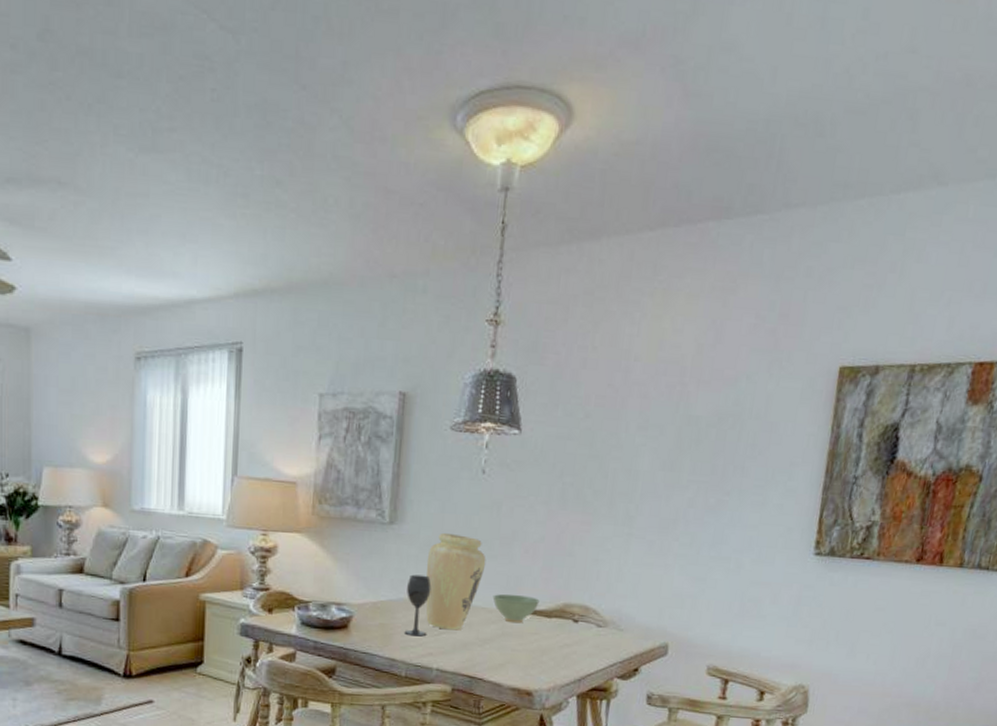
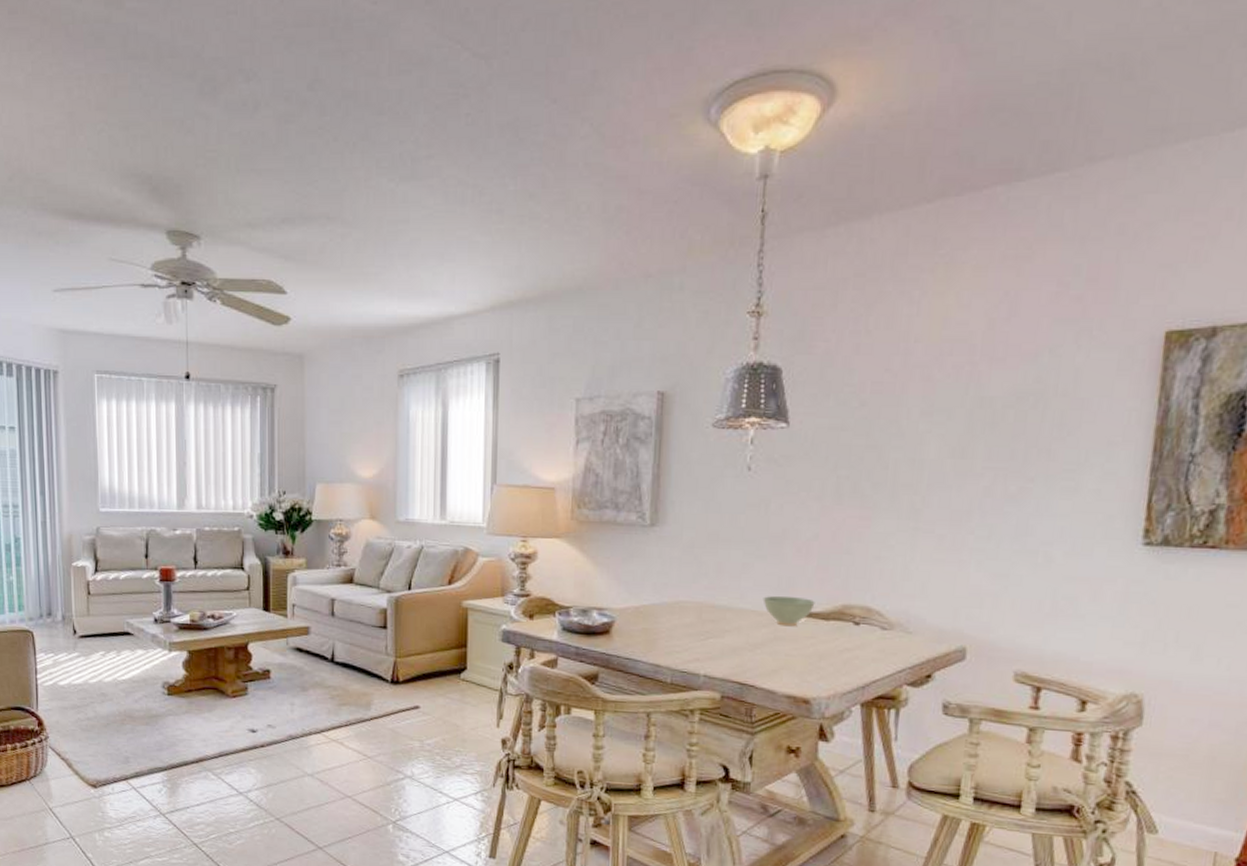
wine glass: present [404,574,432,637] -> none [668,577,696,642]
vase: present [426,533,486,631] -> none [690,534,755,635]

